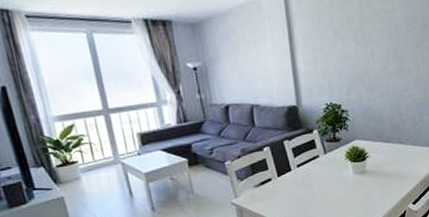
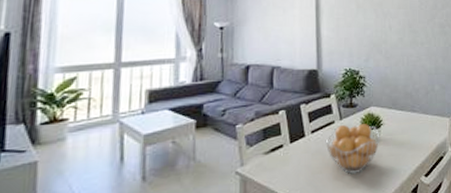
fruit basket: none [311,157,366,203] -> present [325,124,380,174]

